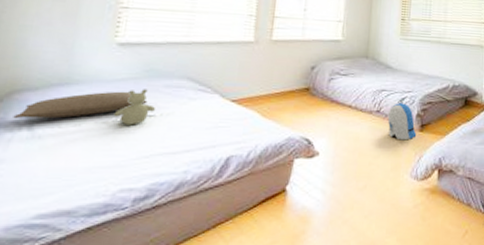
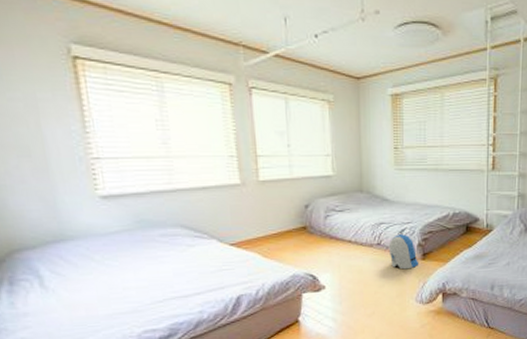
pillow: present [13,91,148,119] -> none [21,243,147,276]
stuffed bear: present [113,89,156,126] -> none [117,239,158,275]

